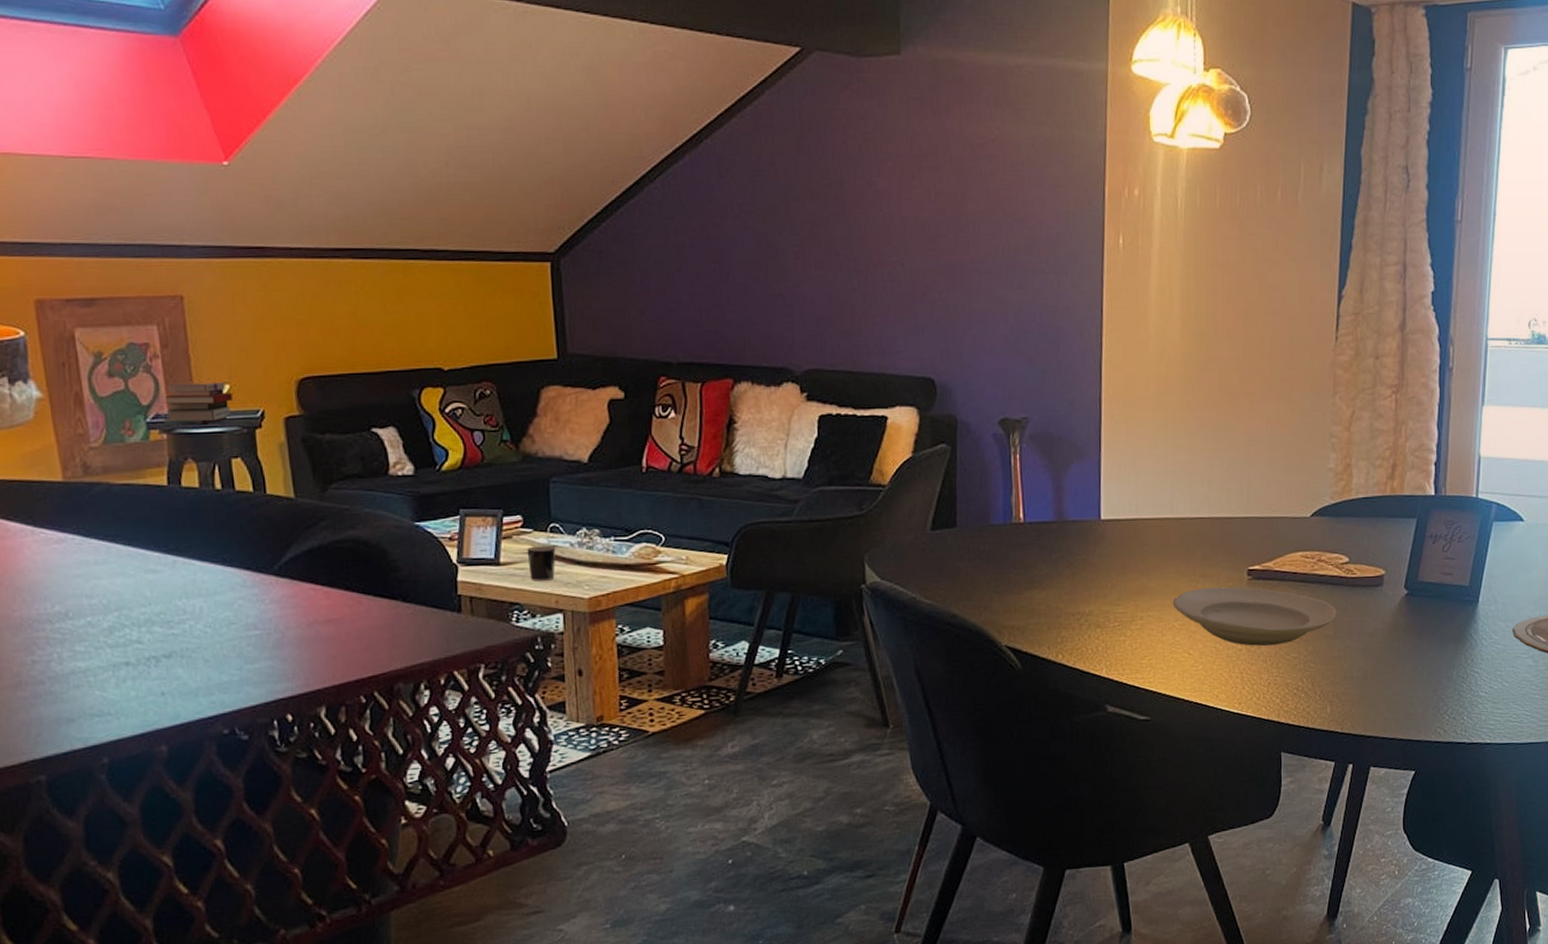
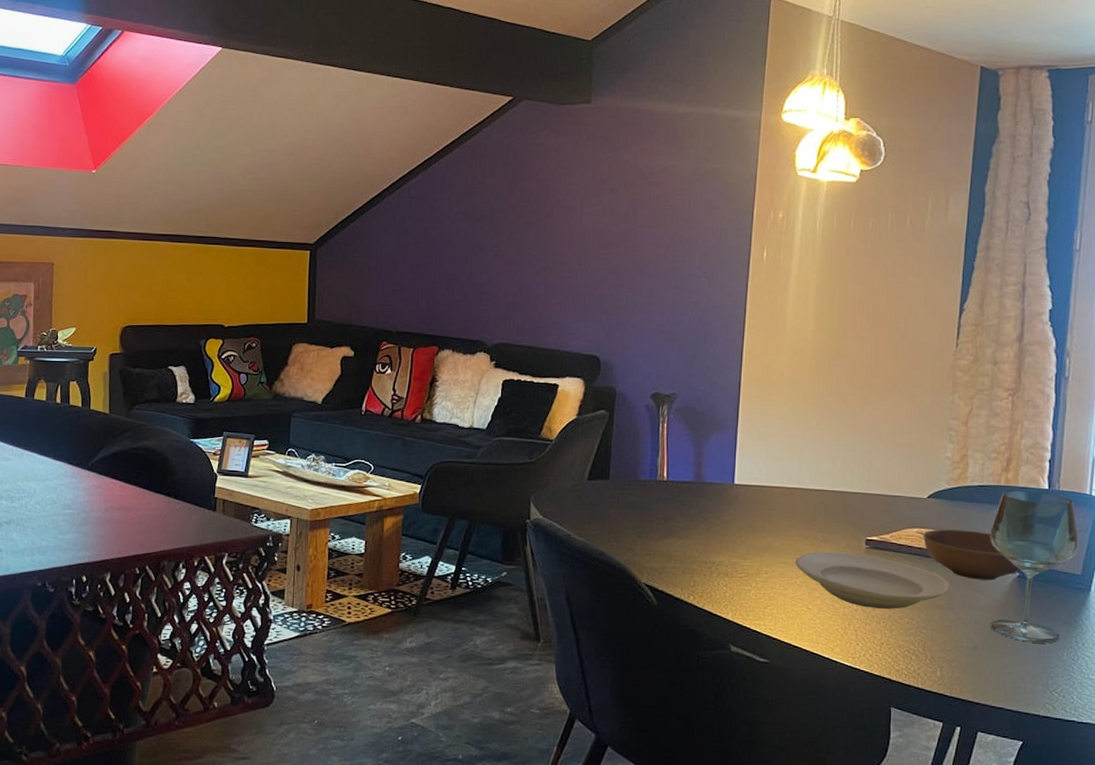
books: present [163,381,233,425] -> none [29,323,77,355]
mug: present [527,545,556,583] -> none [268,465,291,494]
bowl: none [1308,548,1408,603] -> present [923,529,1020,580]
wine glass: none [1376,499,1467,665] -> present [989,490,1079,644]

